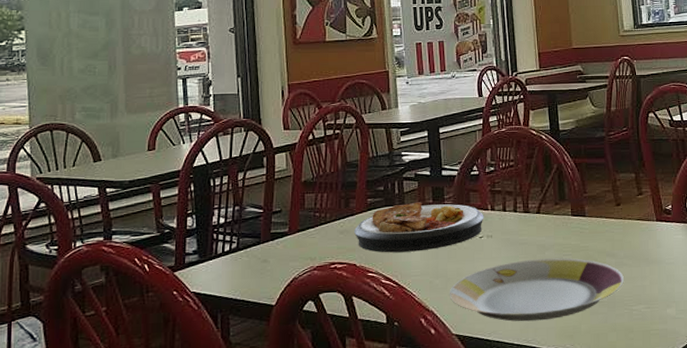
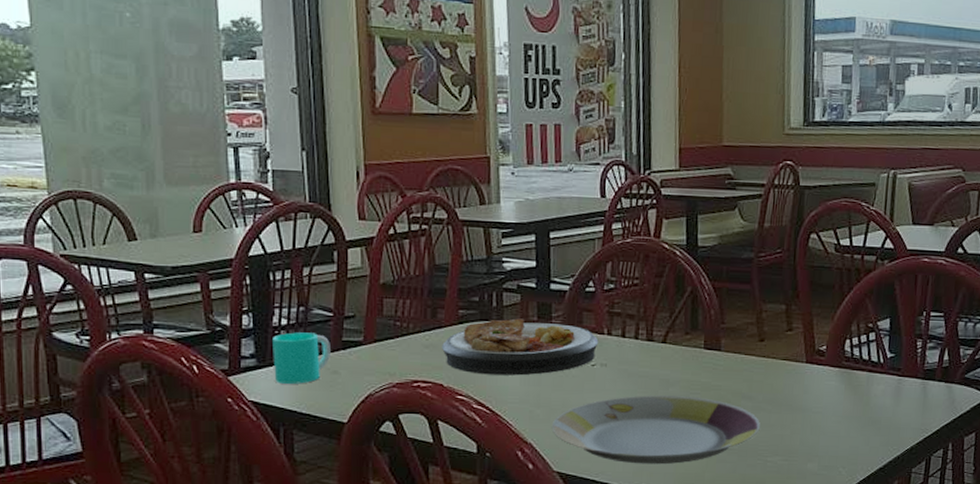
cup: none [212,228,261,275] -> present [273,332,330,384]

